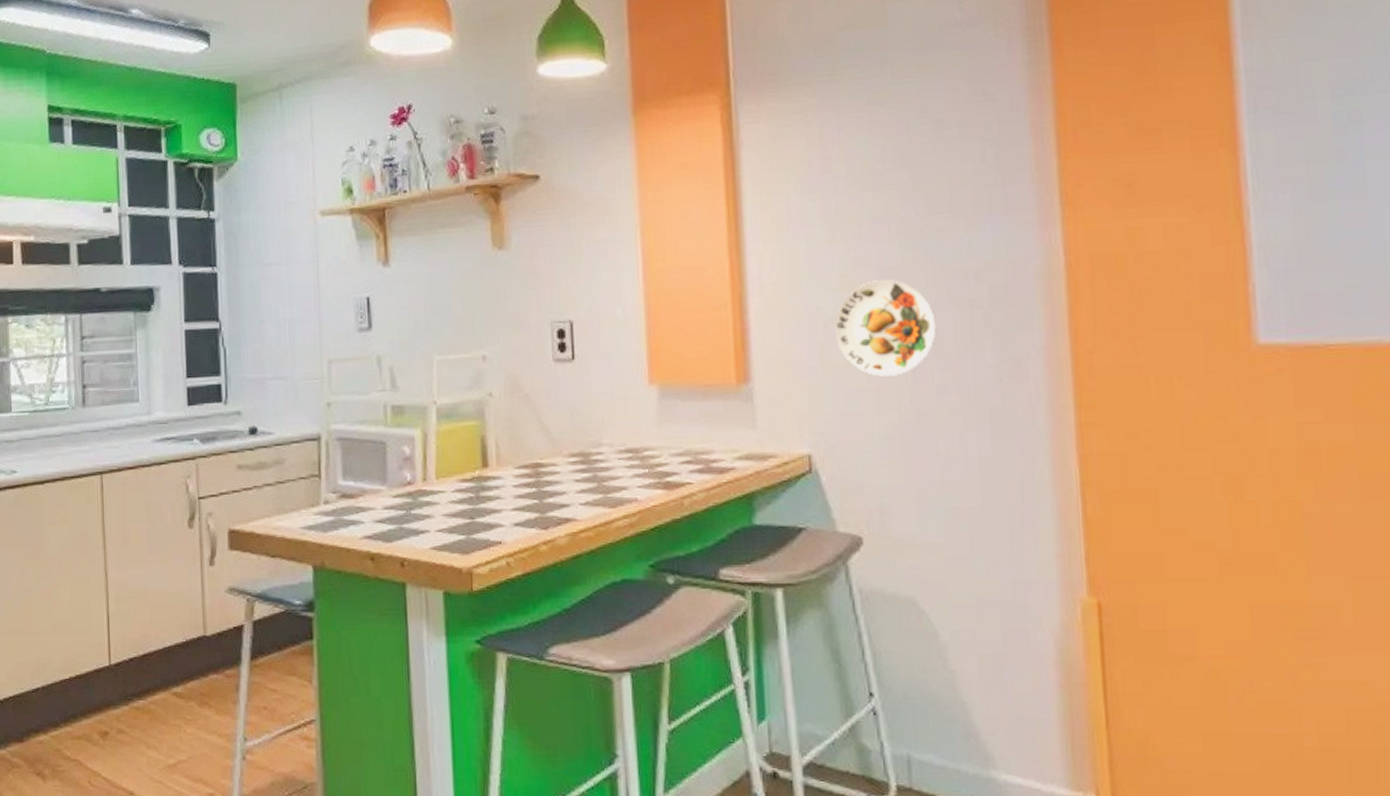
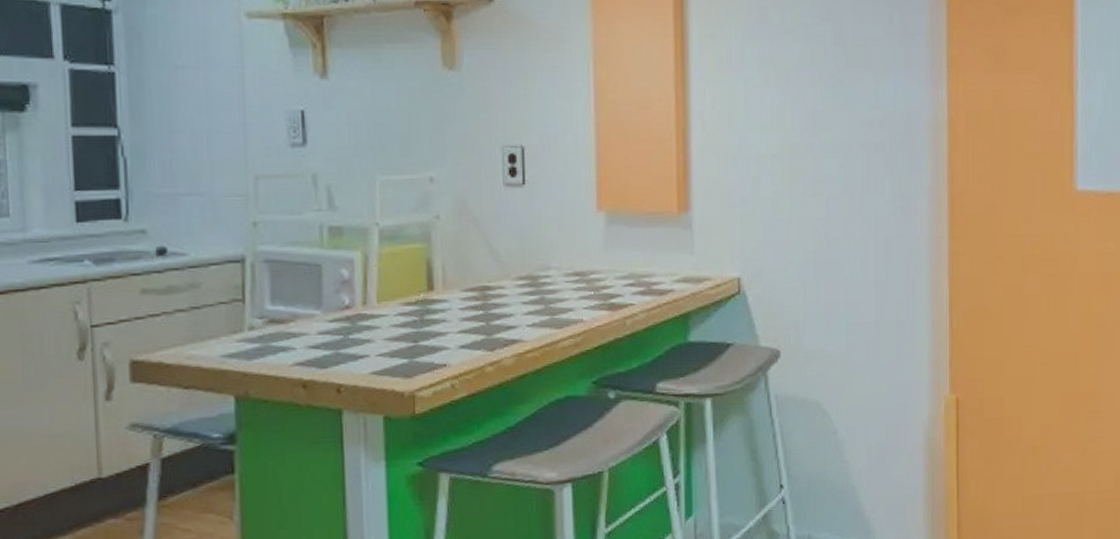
decorative plate: present [834,279,937,377] -> none [764,123,848,209]

